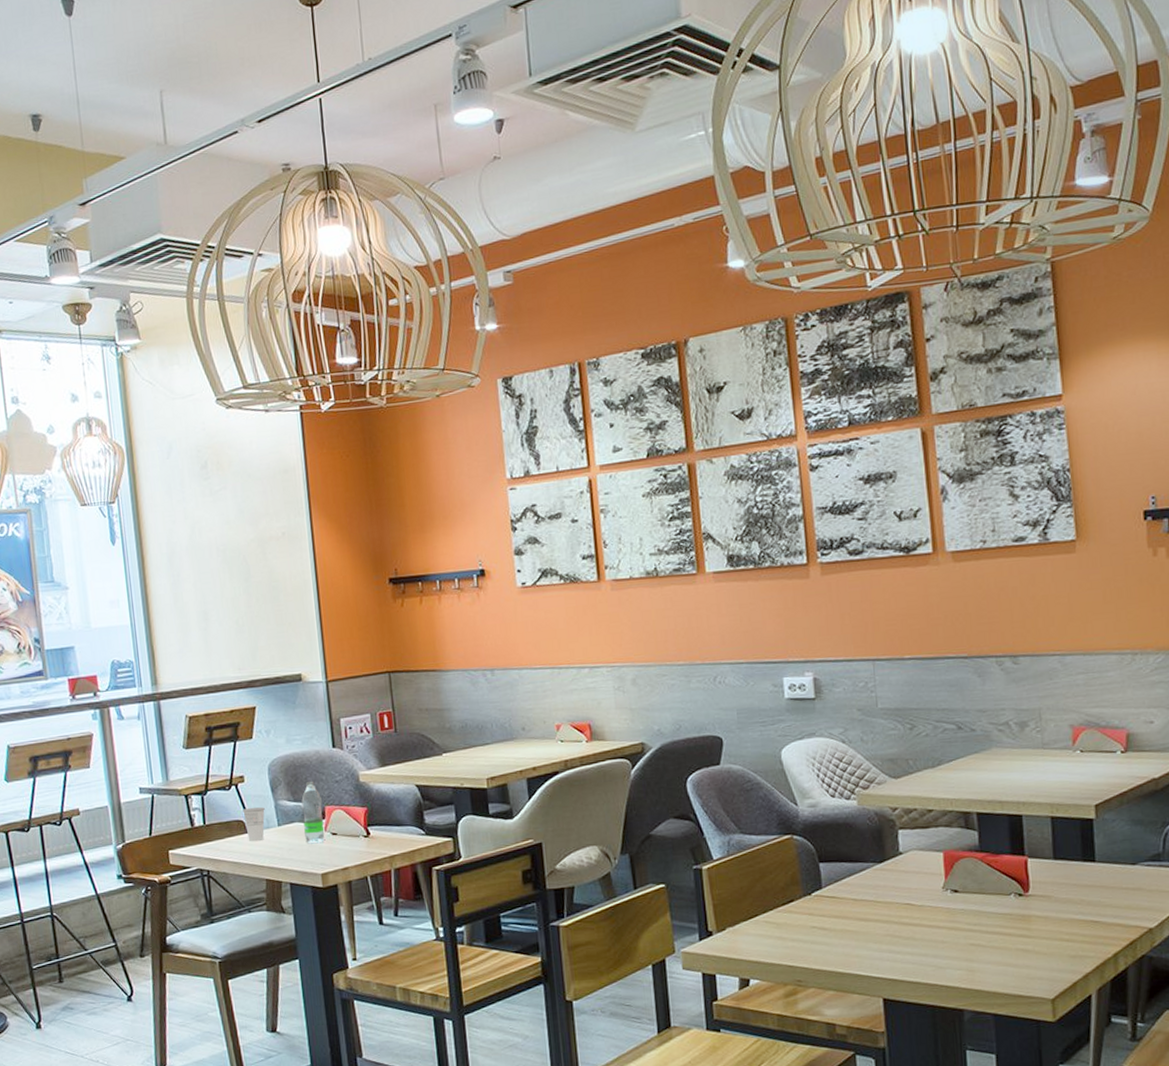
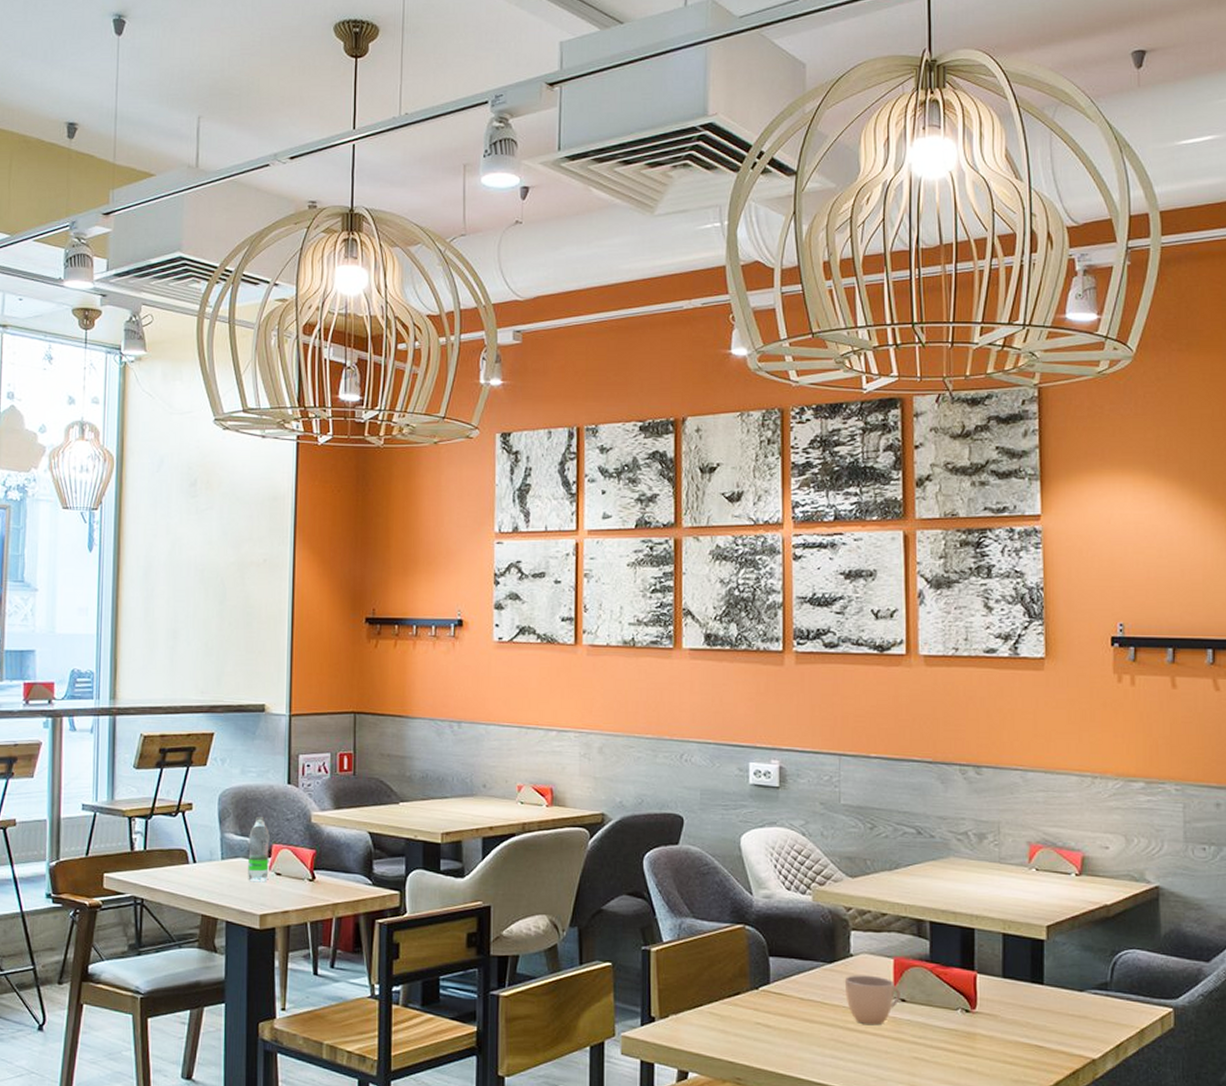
cup: present [243,806,265,842] -> none [186,837,210,874]
cup: none [895,870,954,918] -> present [844,975,902,1026]

